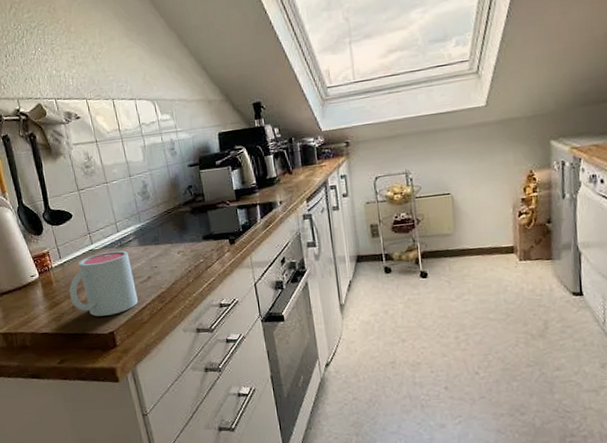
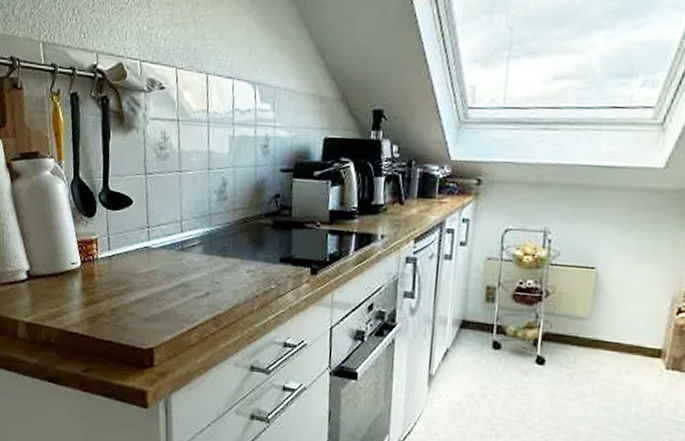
mug: present [69,250,138,317] -> none [111,253,190,329]

